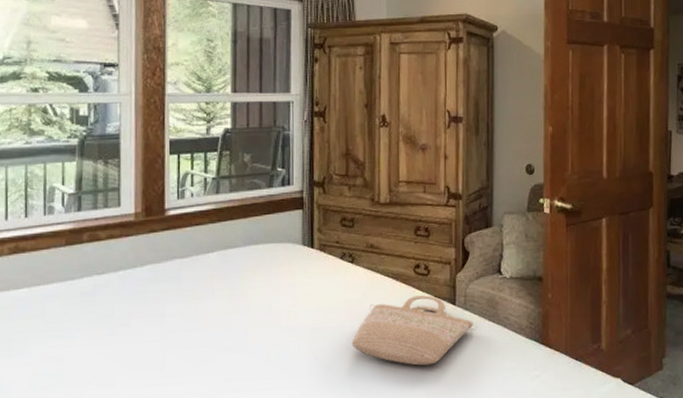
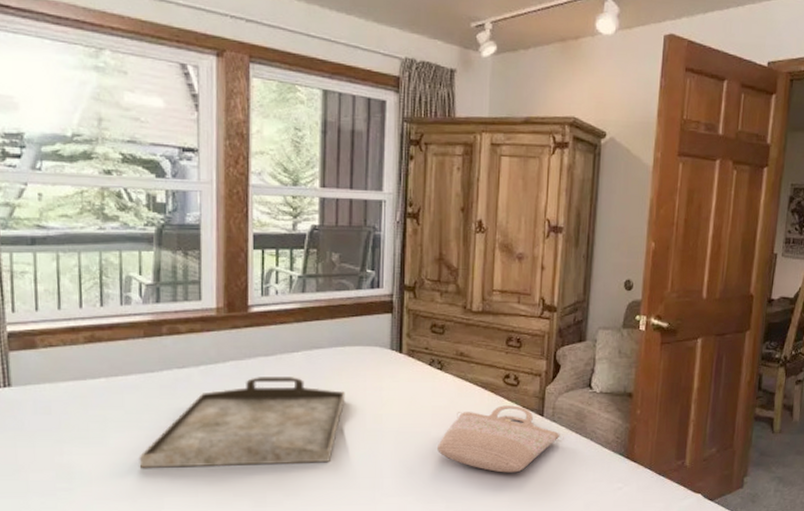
serving tray: none [58,277,260,378] -> present [139,377,345,468]

